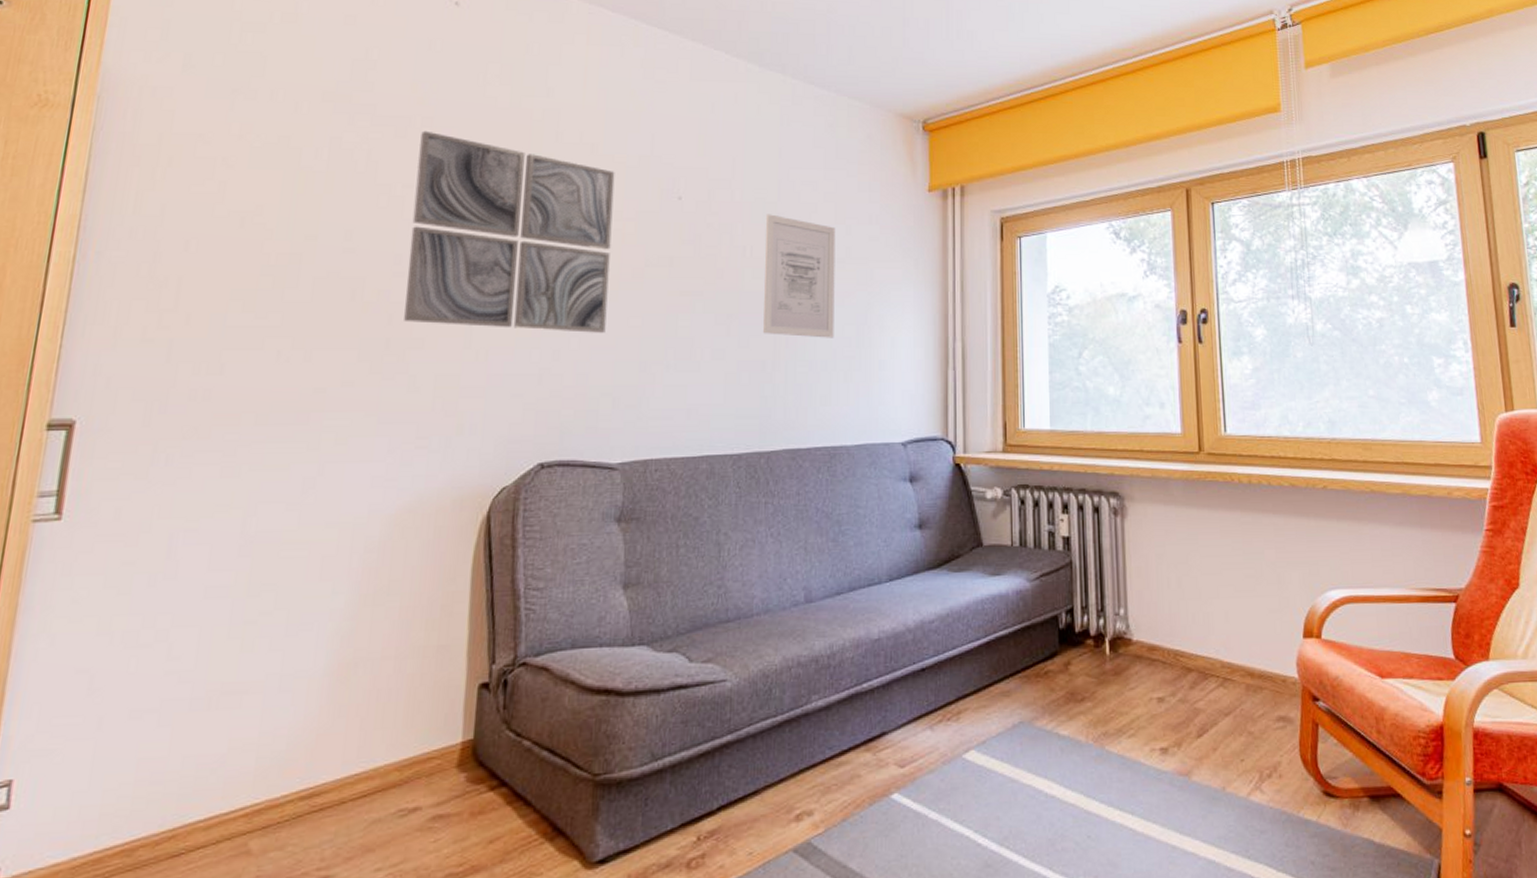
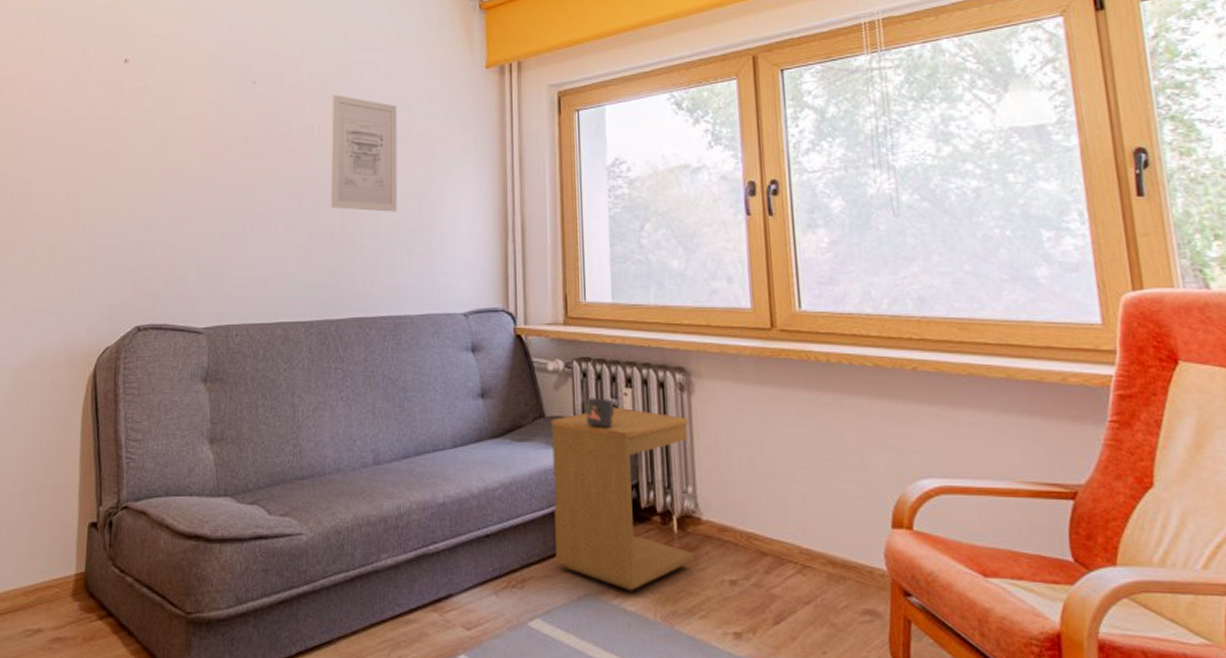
wall art: present [404,130,615,333] -> none [24,30,197,208]
side table: none [988,533,1126,716] -> present [550,407,696,592]
mug: none [1023,524,1051,554] -> present [586,397,615,428]

